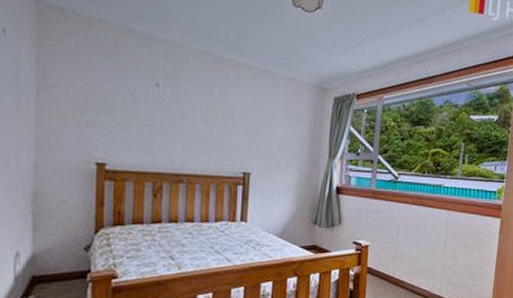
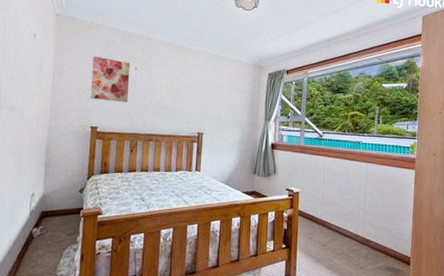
wall art: none [93,64,149,131] -> present [90,55,130,102]

